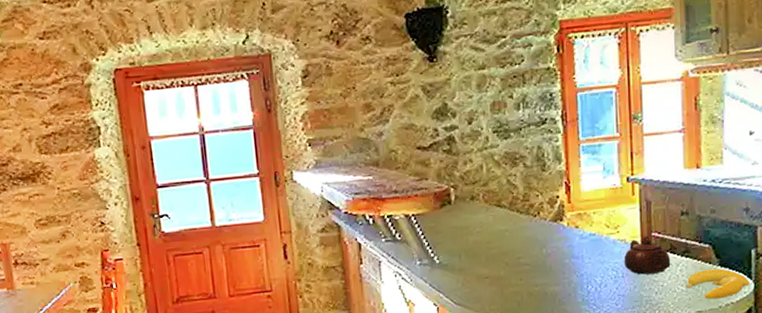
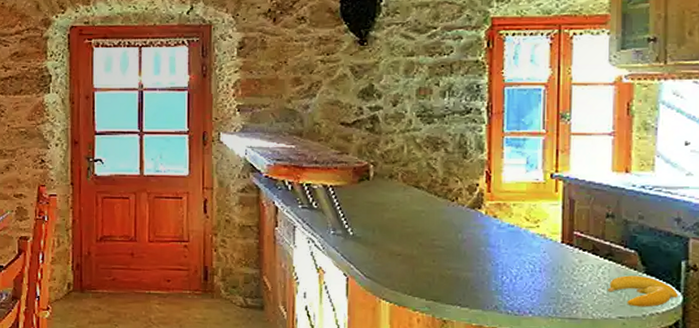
teapot: present [623,236,671,275] -> none [542,234,593,273]

